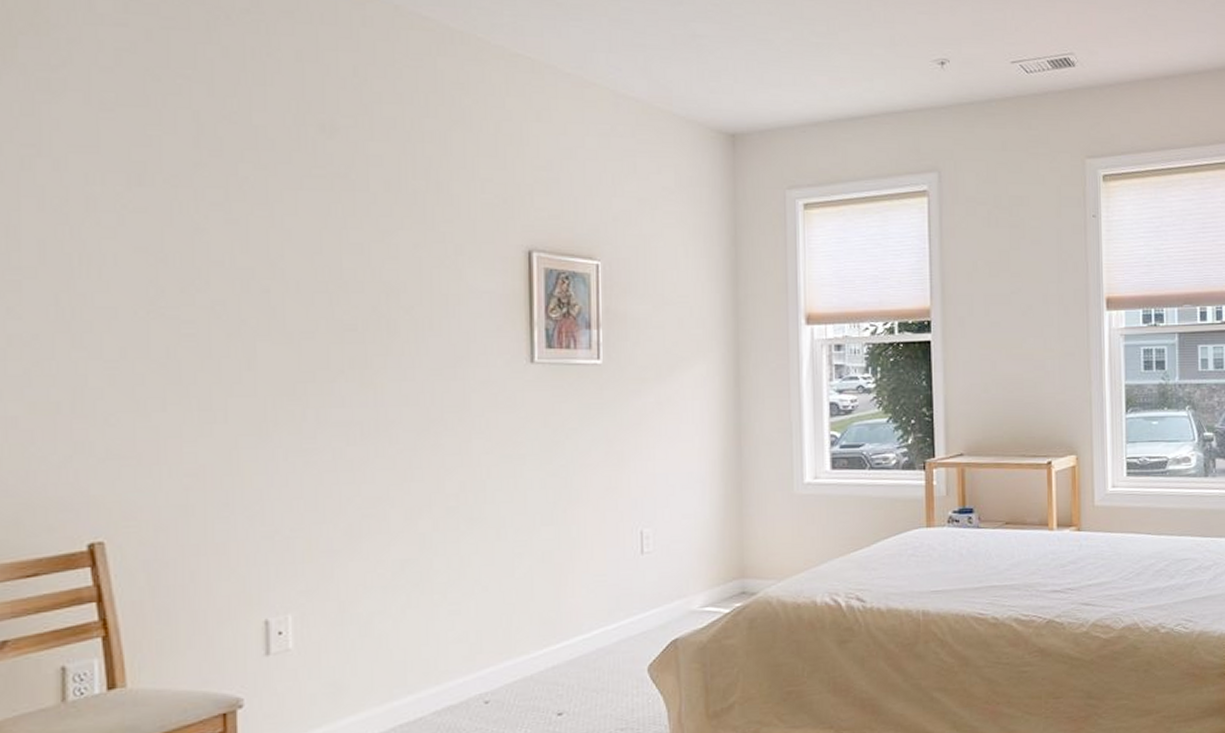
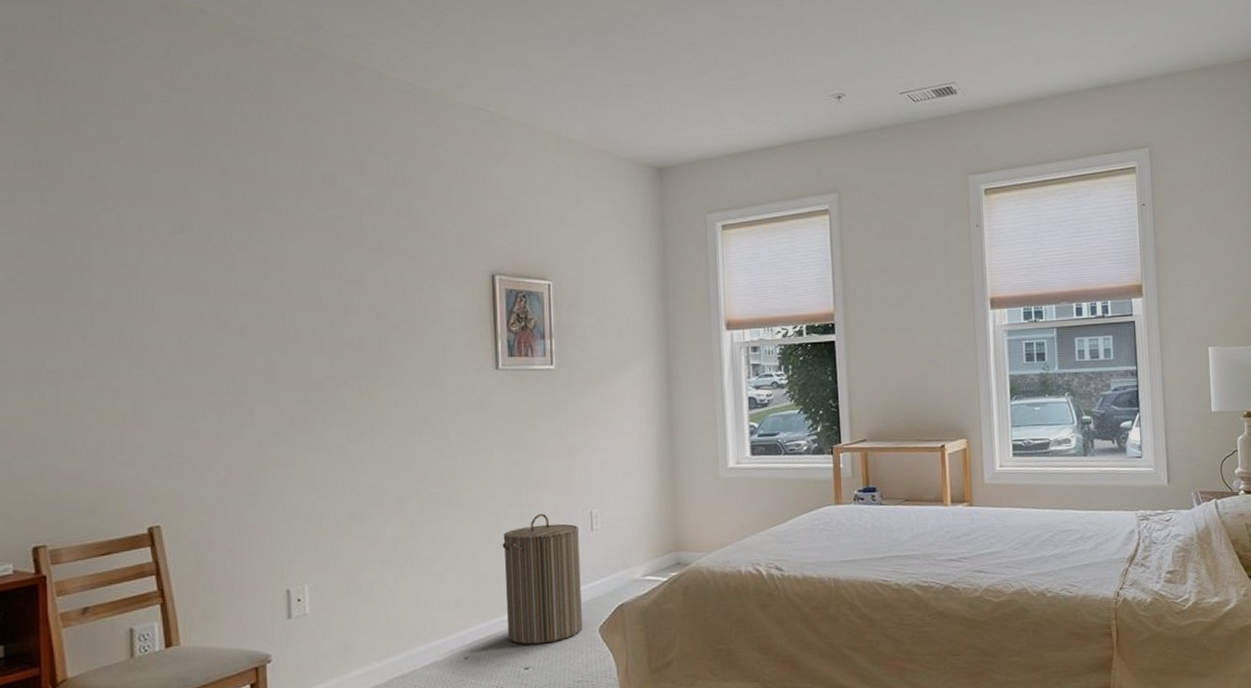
laundry hamper: none [533,532,628,687] -> present [502,513,583,645]

